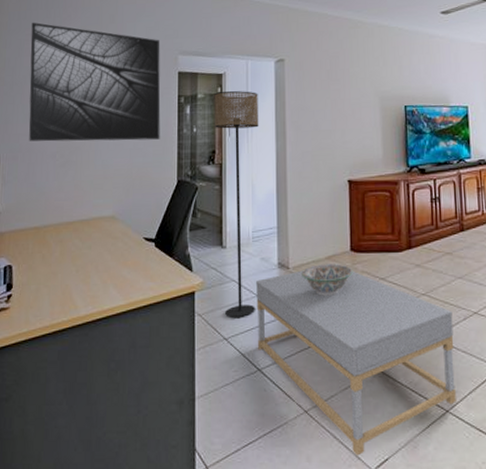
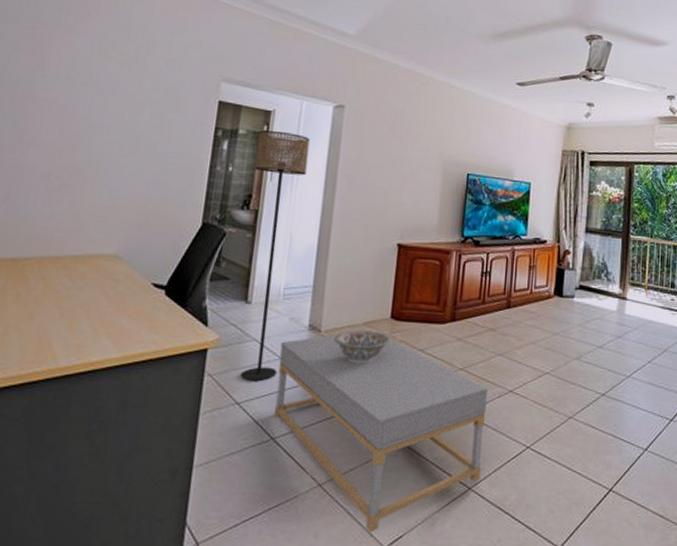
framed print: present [29,22,161,142] -> none [15,13,201,174]

